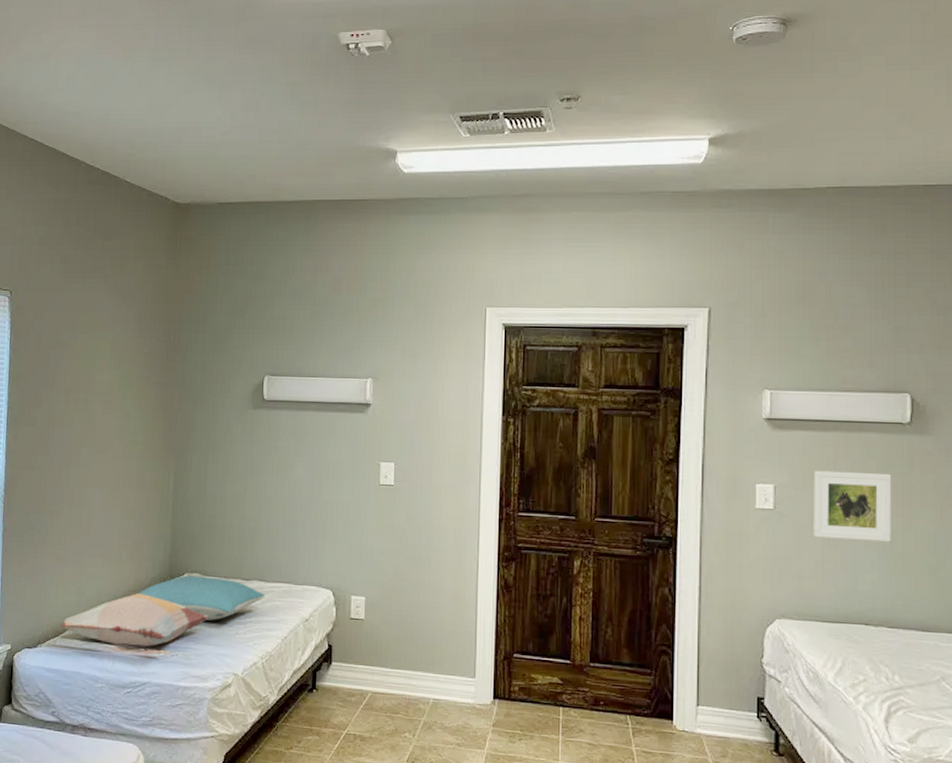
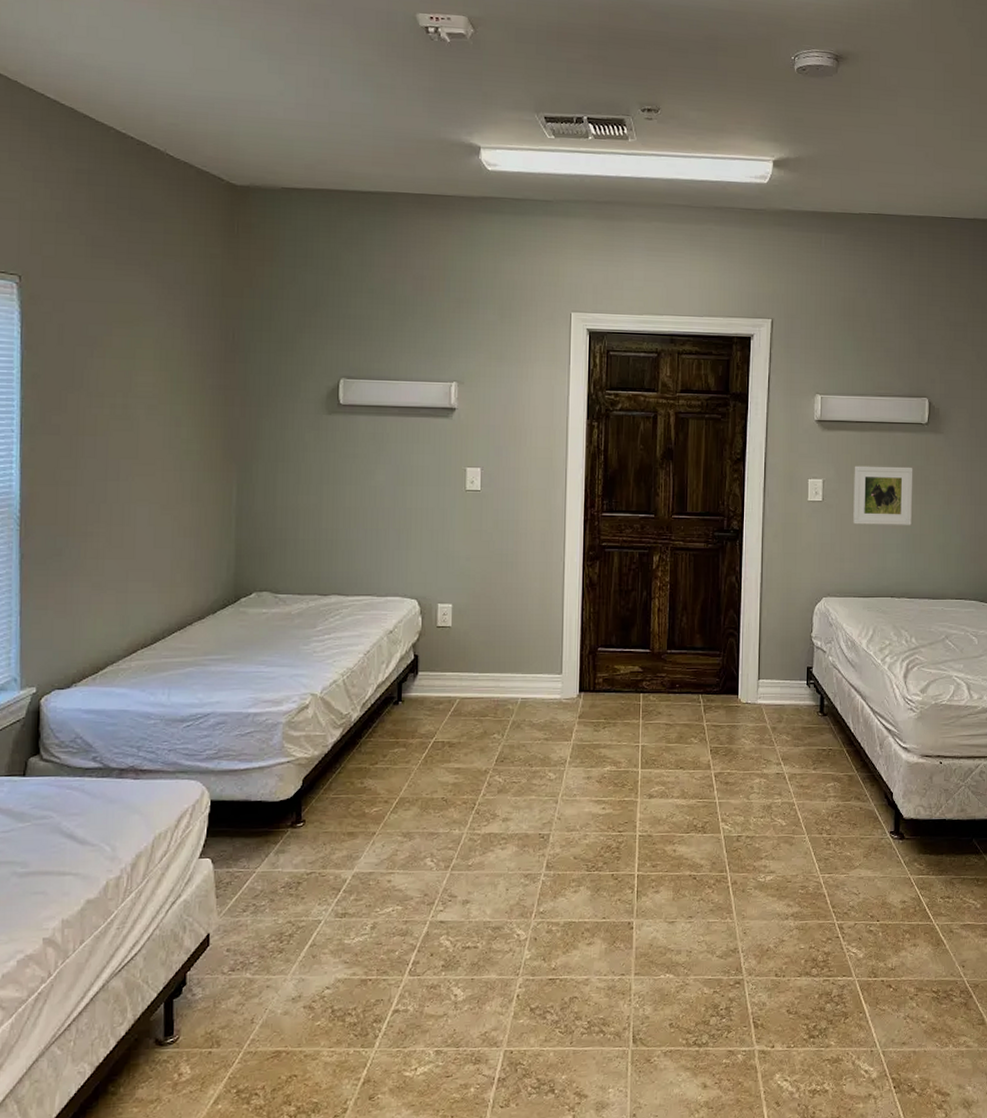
decorative pillow: present [60,593,209,650] -> none [100,618,282,679]
pillow: present [136,575,266,621] -> none [194,594,346,641]

